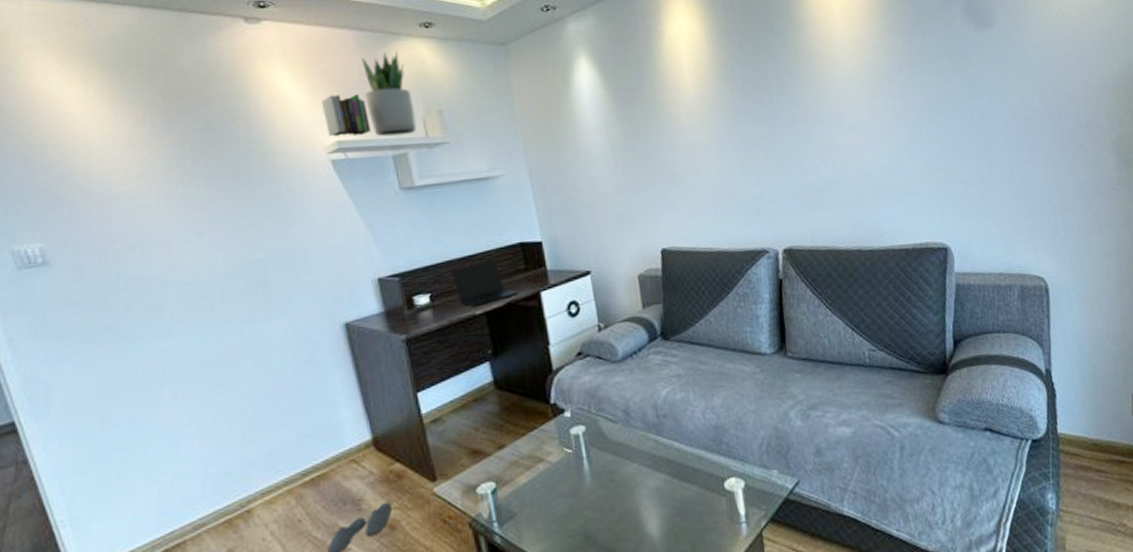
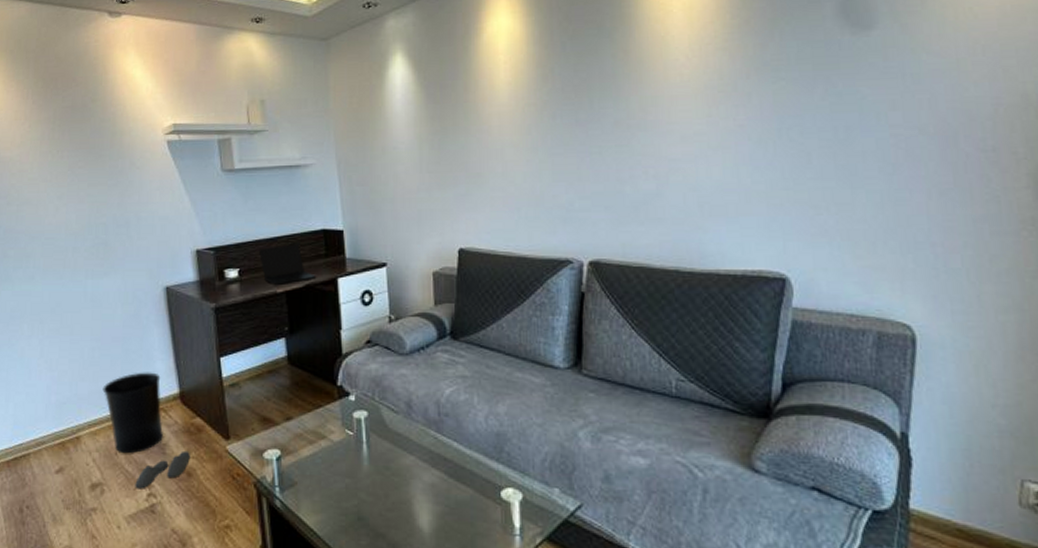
waste bin: none [276,421,357,518] -> present [102,372,163,454]
books: present [321,95,370,137] -> none [163,82,202,121]
planter: present [361,51,416,137] -> none [199,44,241,122]

